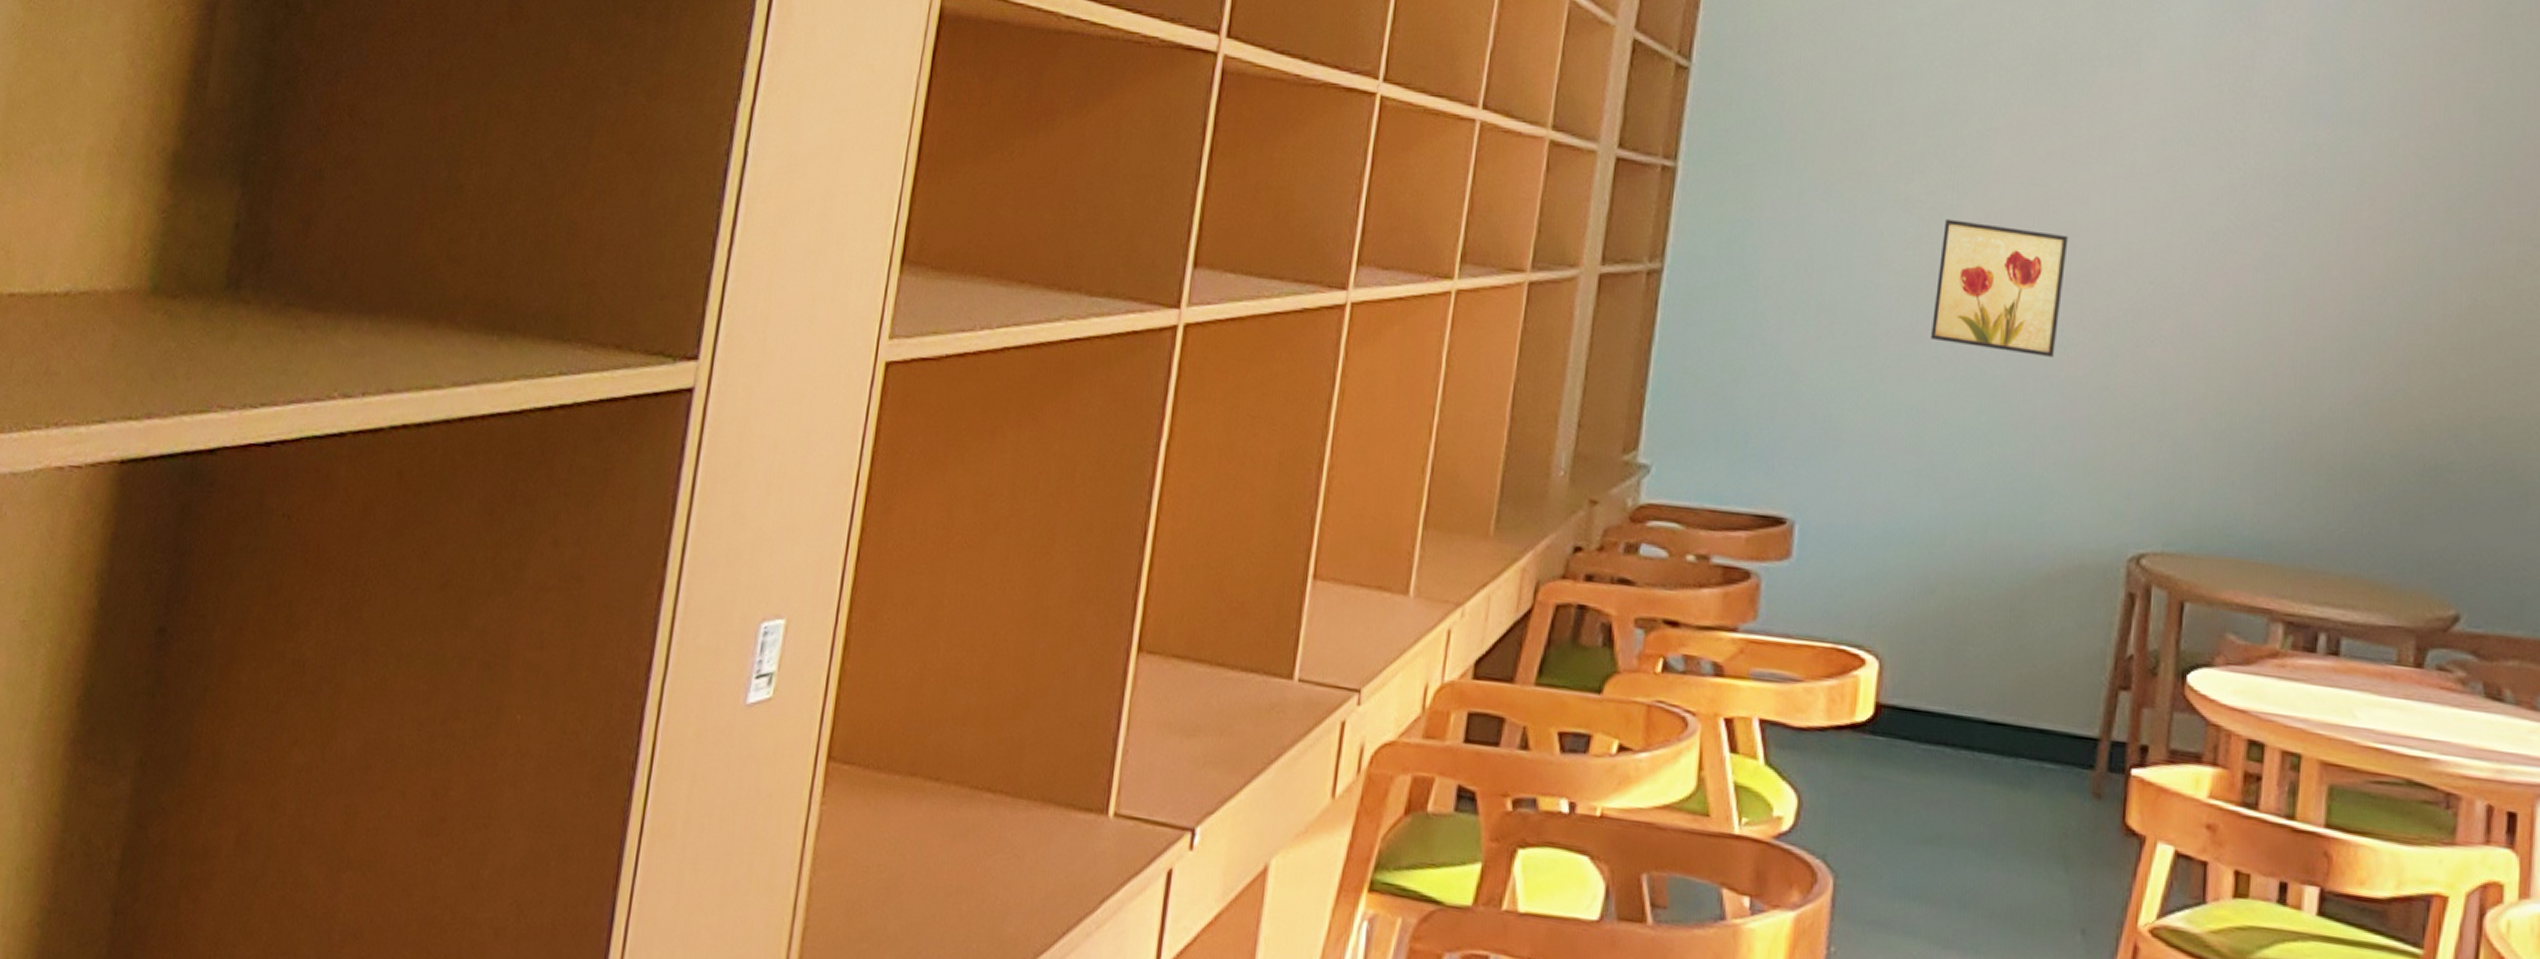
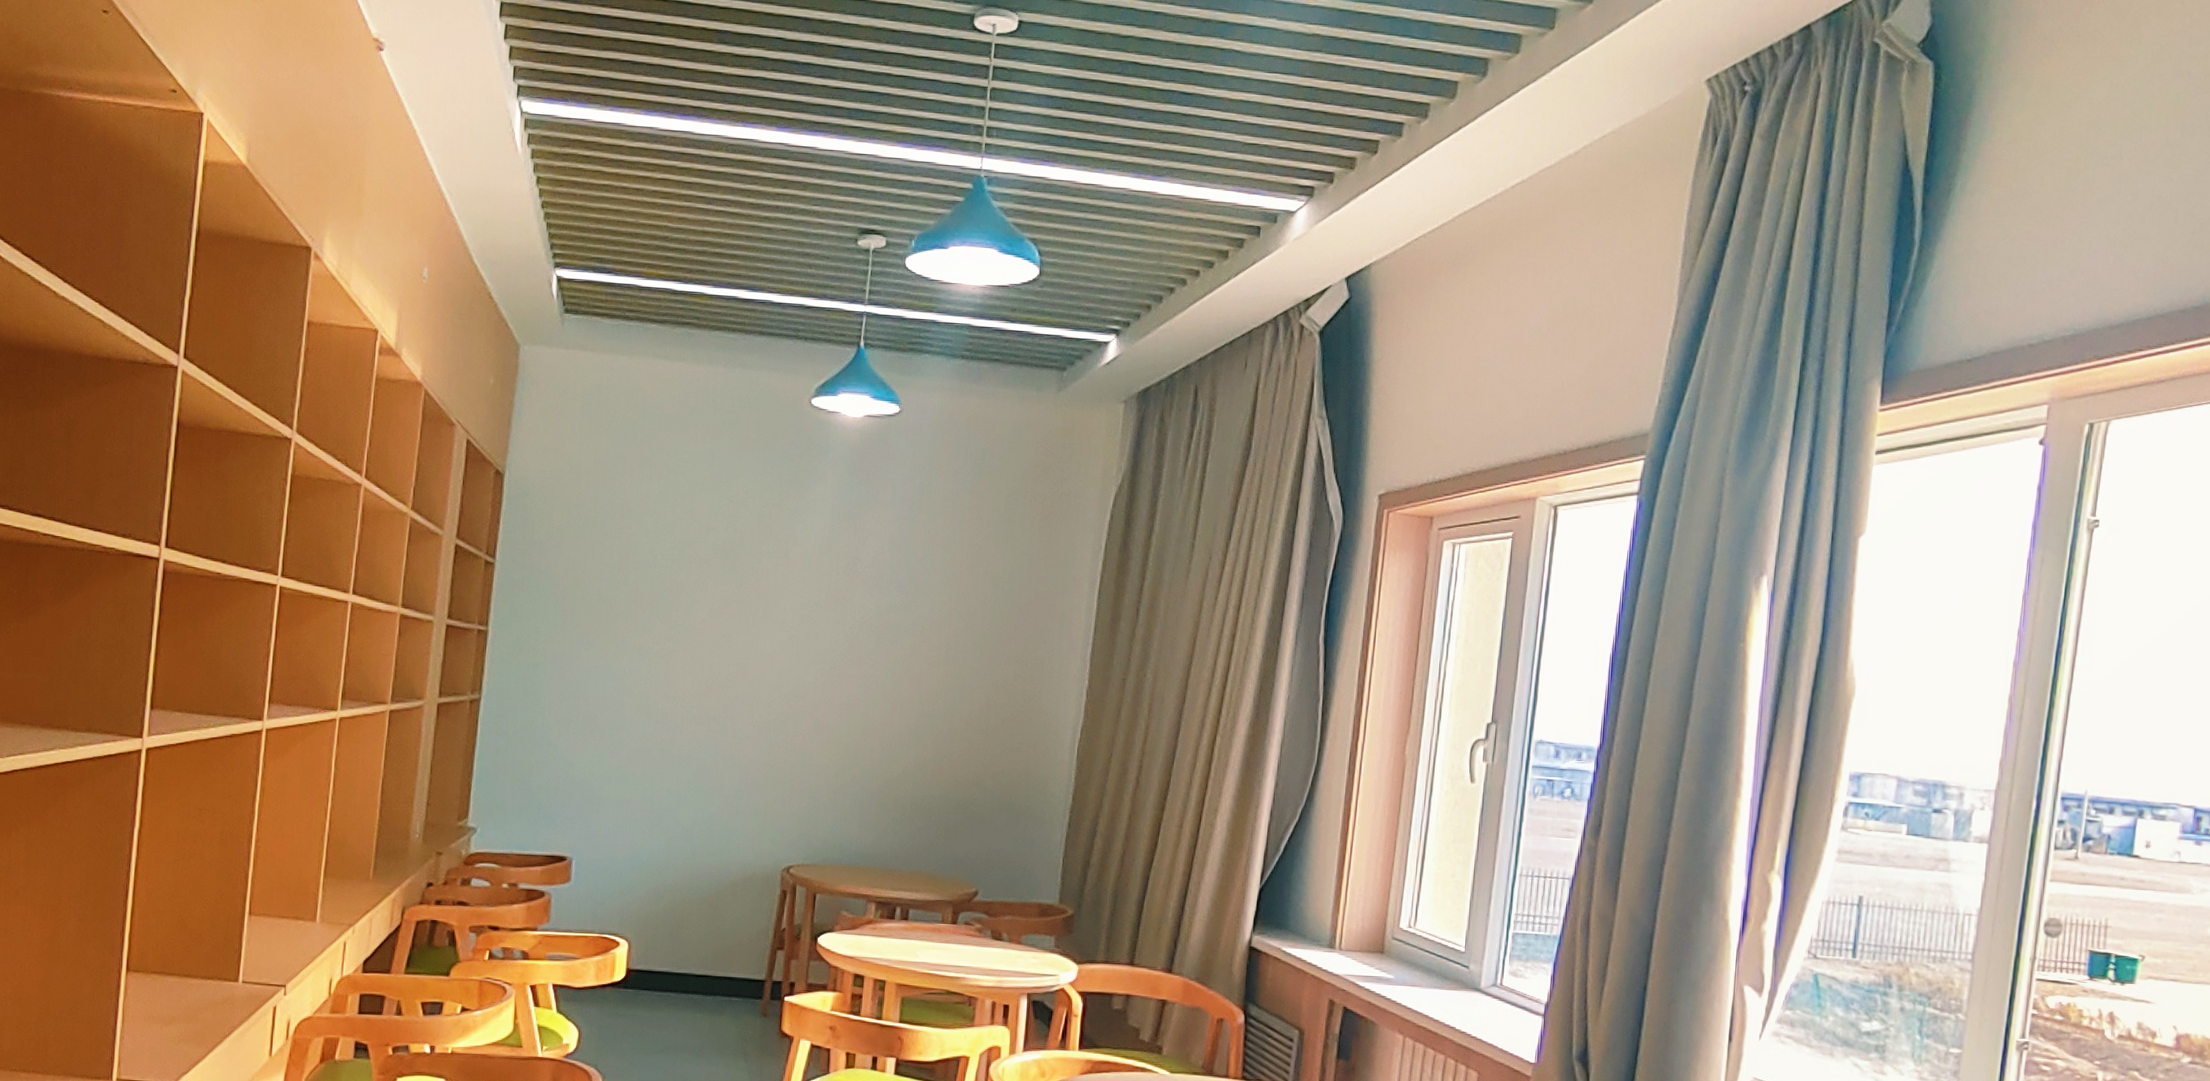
wall art: present [1931,219,2069,357] -> none [658,659,744,746]

